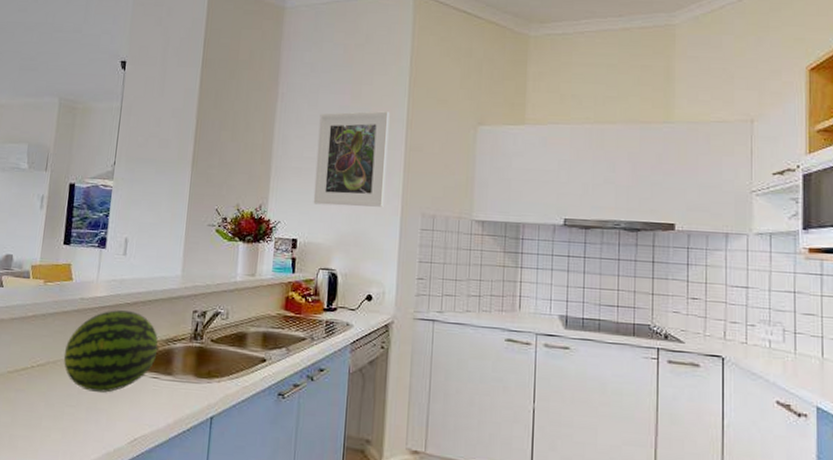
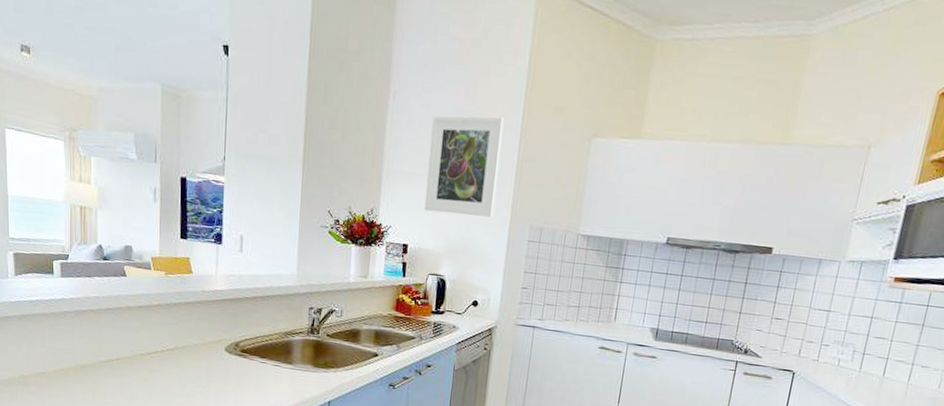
fruit: present [63,310,160,393] -> none [190,303,279,377]

